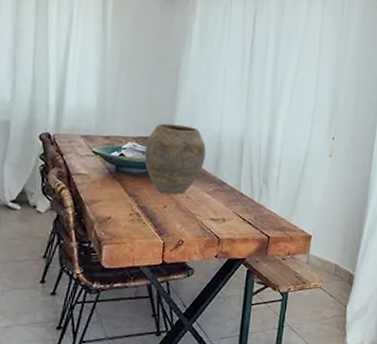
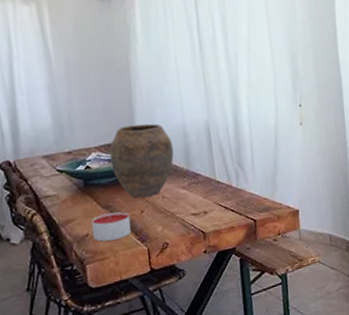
candle: none [115,202,153,228] -> present [92,211,131,242]

